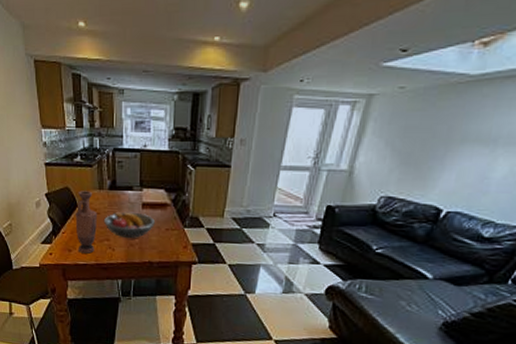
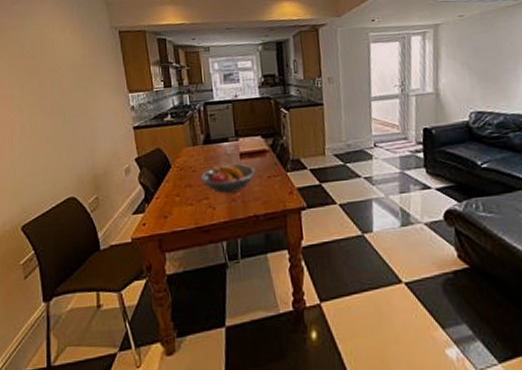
vase: present [75,190,98,254] -> none [169,148,194,218]

